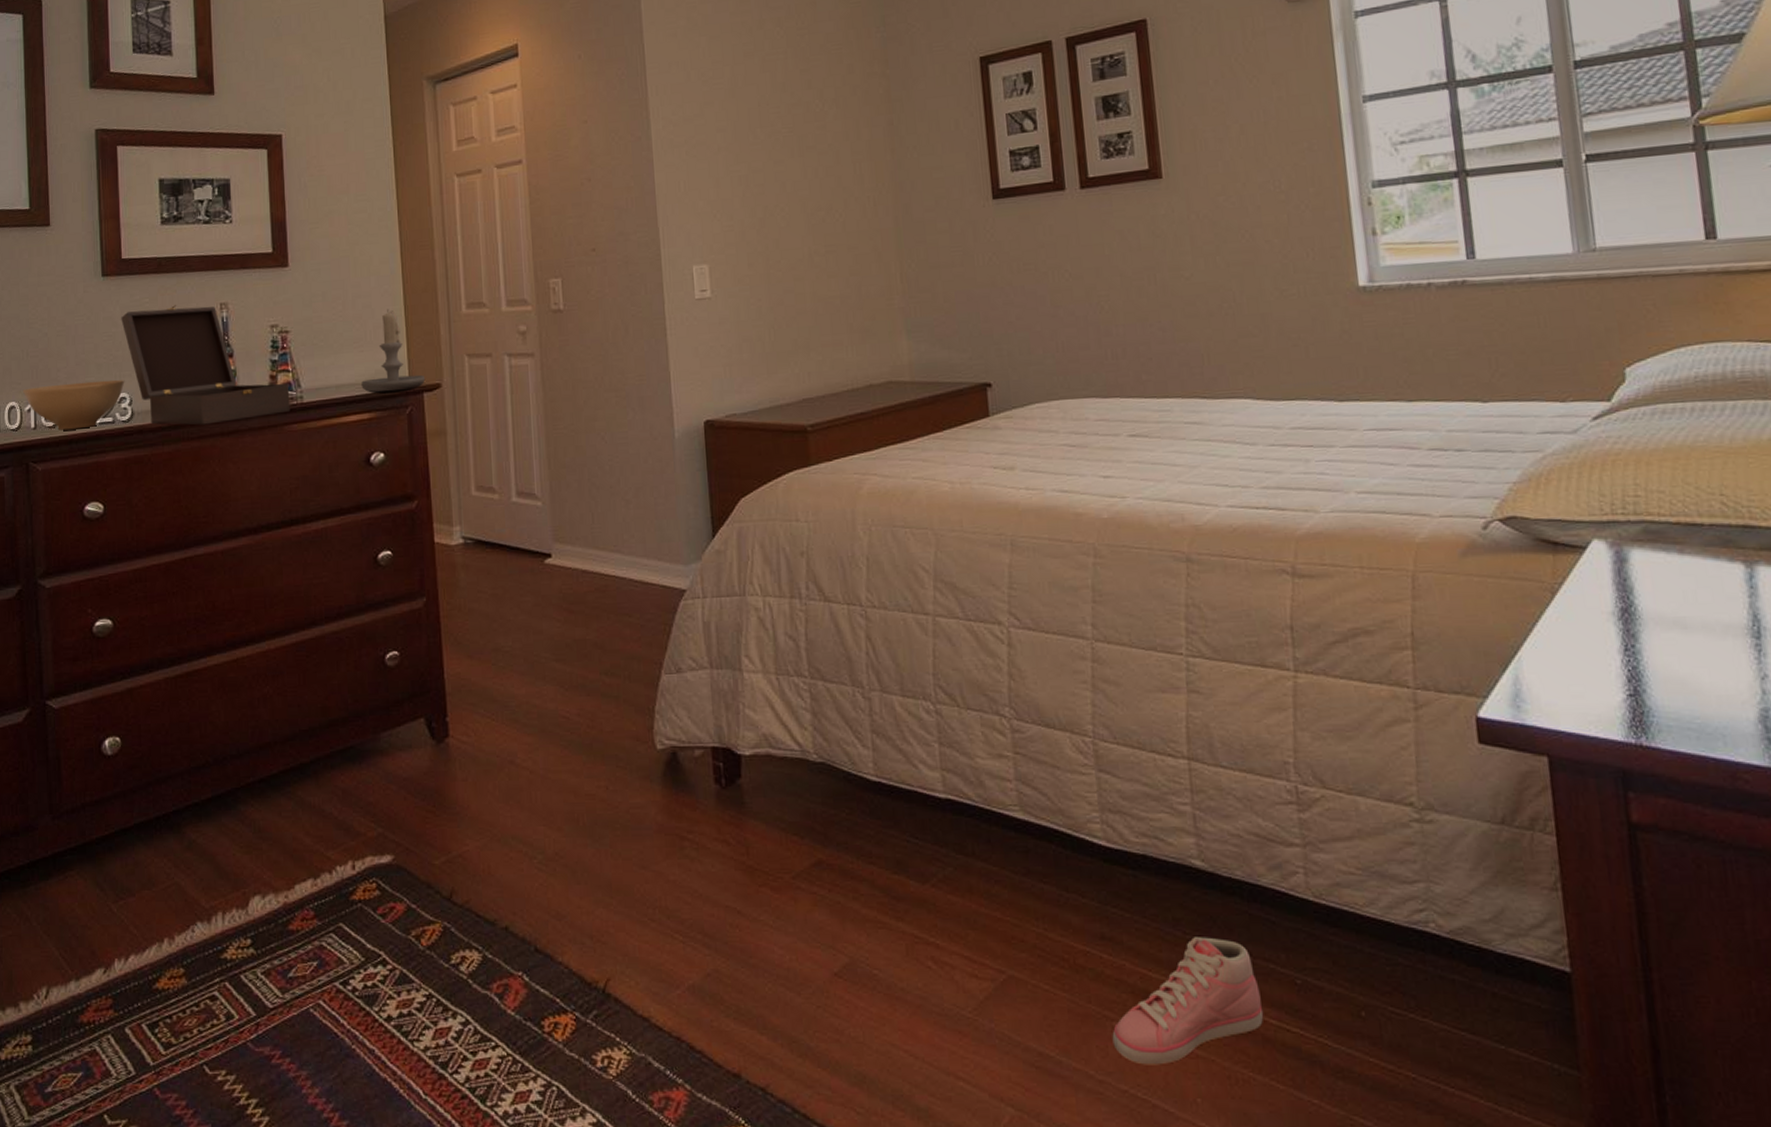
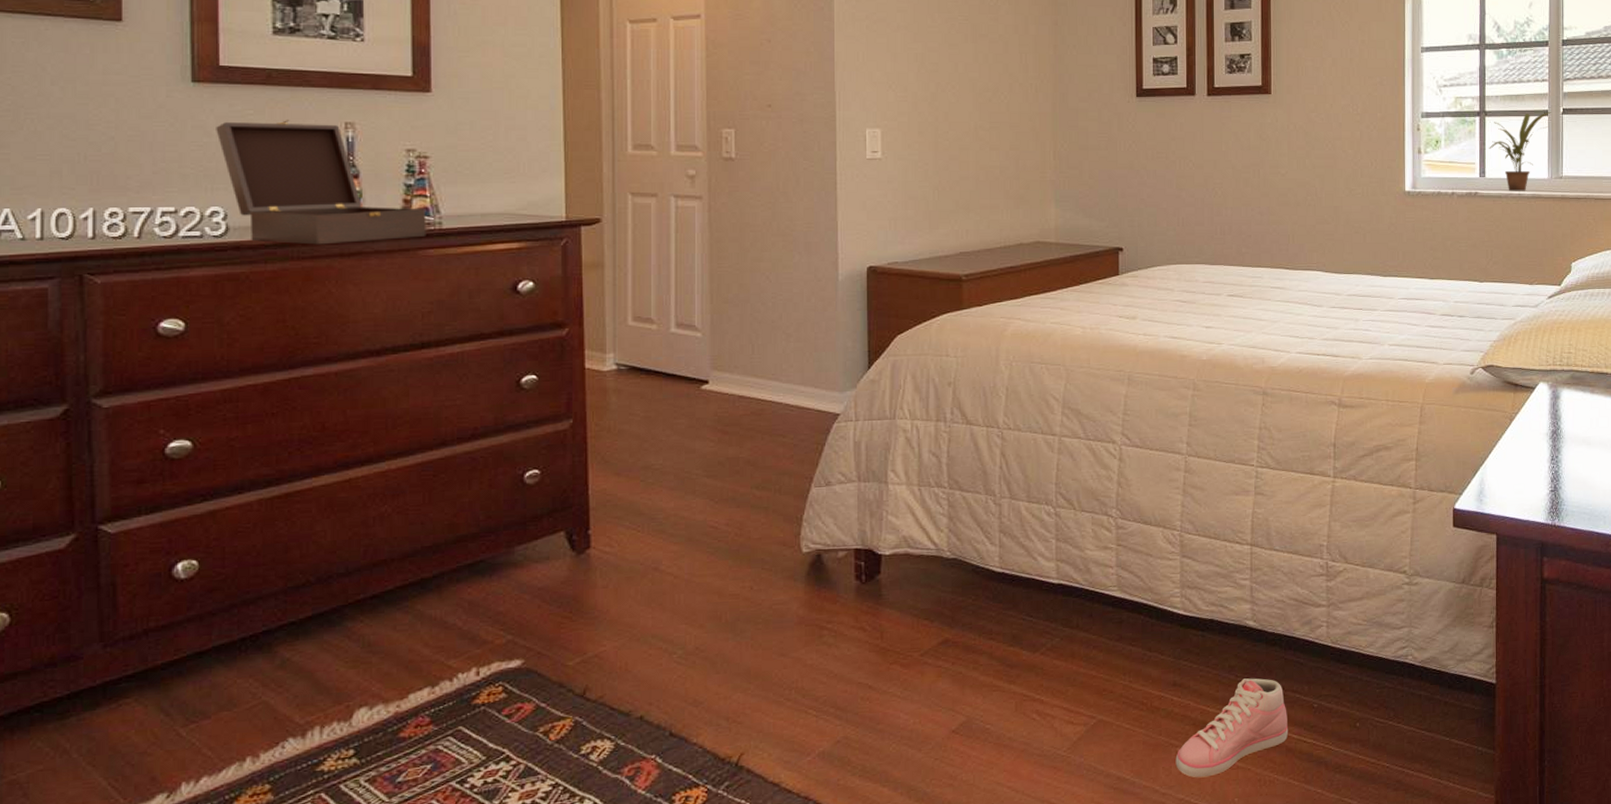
bowl: present [22,379,125,431] -> none [77,192,218,242]
candle: present [361,308,426,394] -> none [511,143,584,225]
potted plant: none [1477,161,1568,276] -> present [1489,112,1551,192]

